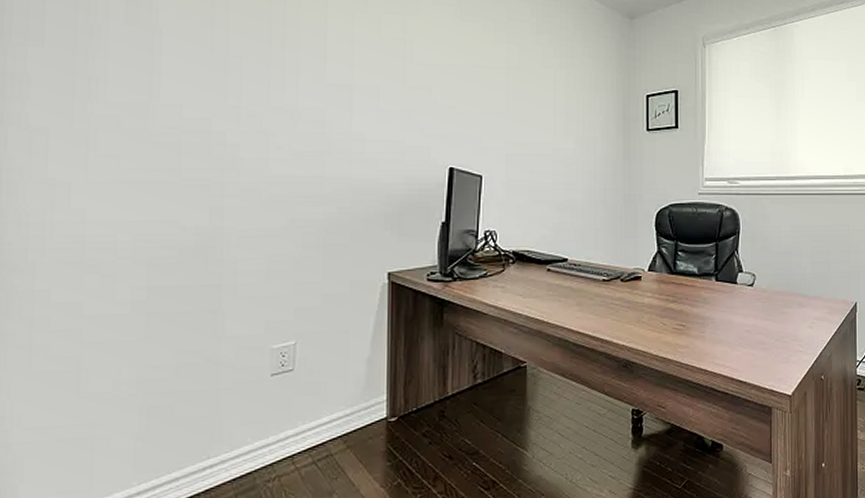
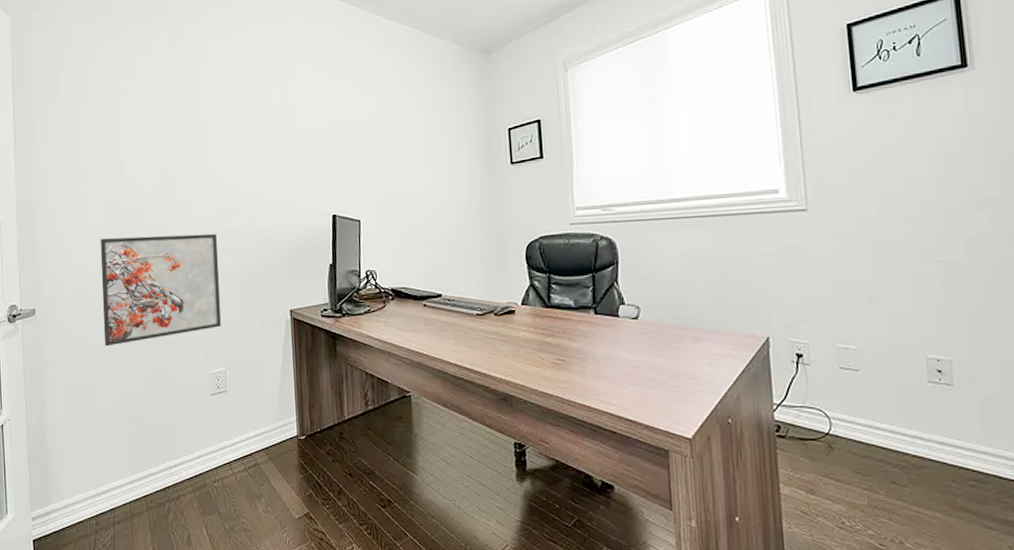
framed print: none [109,175,296,317] -> present [100,233,222,347]

